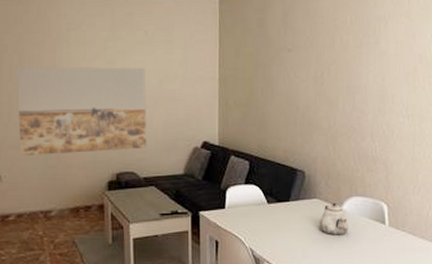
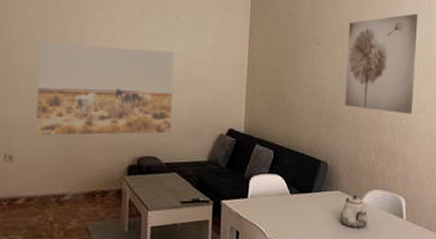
wall art: none [320,11,398,118] -> present [345,13,418,114]

